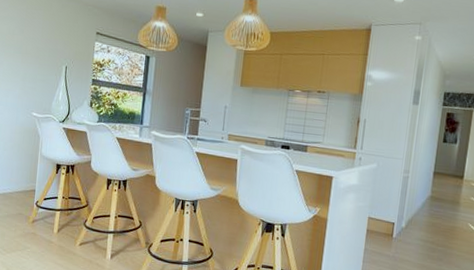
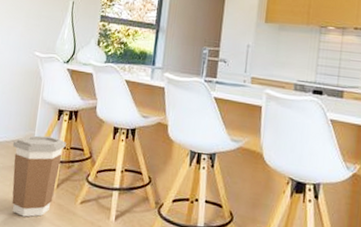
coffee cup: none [15,187,65,258] -> present [11,135,66,217]

